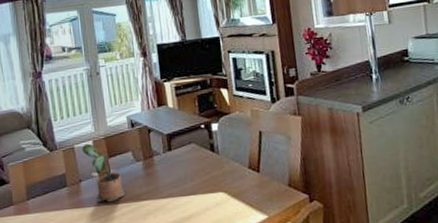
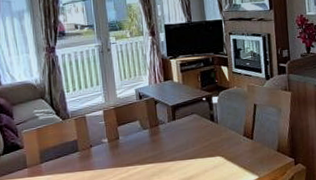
potted plant: present [81,143,125,203] -> none [92,113,132,166]

